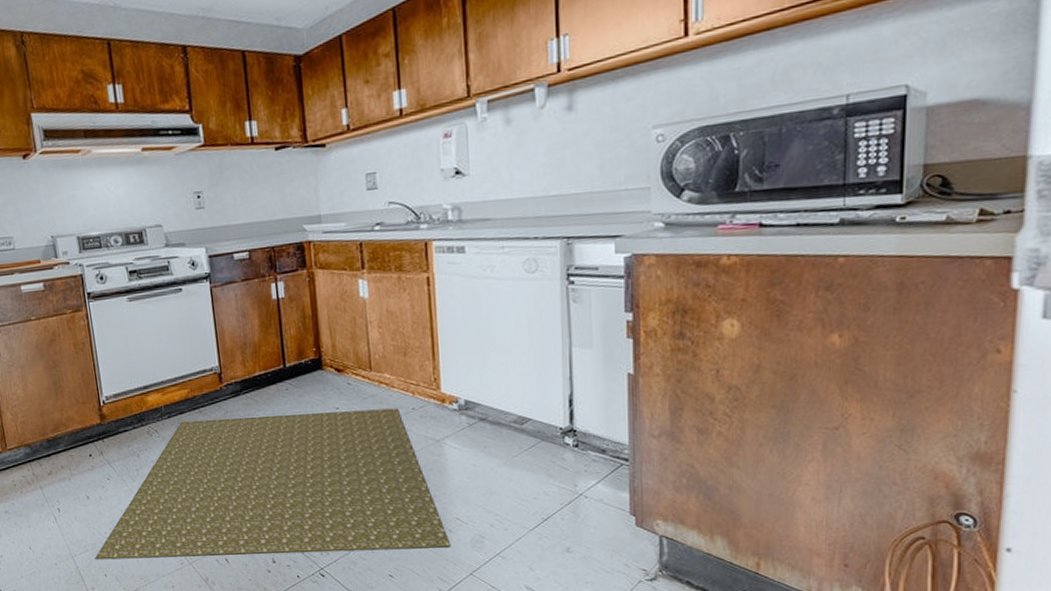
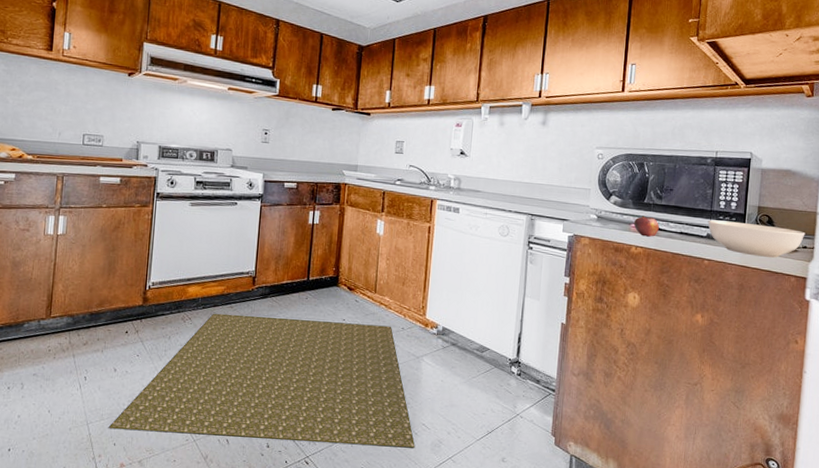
fruit: none [721,209,762,241] -> present [633,216,659,238]
bowl: none [840,188,1008,239] -> present [707,220,806,258]

